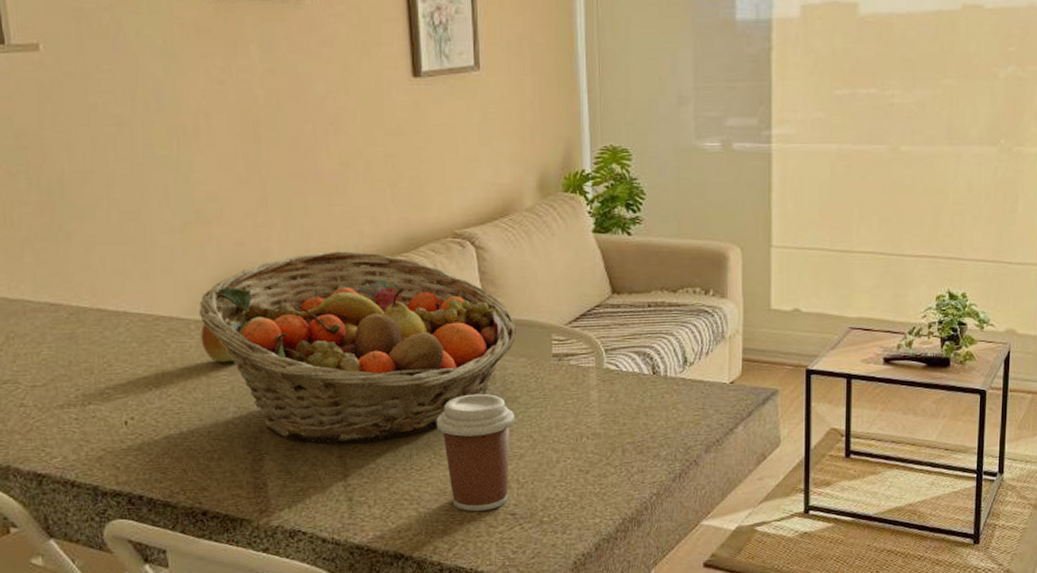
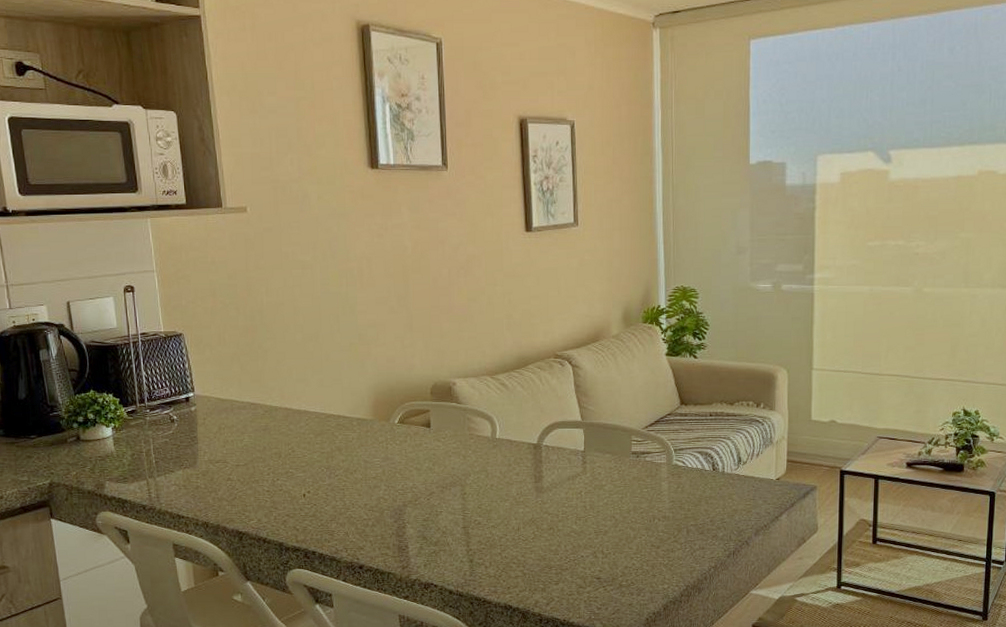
fruit basket: present [198,251,516,444] -> none [359,367,603,517]
apple: present [201,323,234,363] -> none [361,421,385,452]
coffee cup: present [436,393,515,512] -> none [539,481,601,575]

